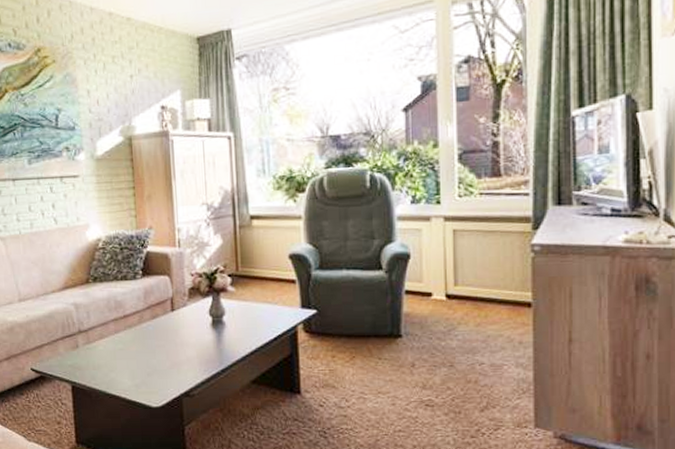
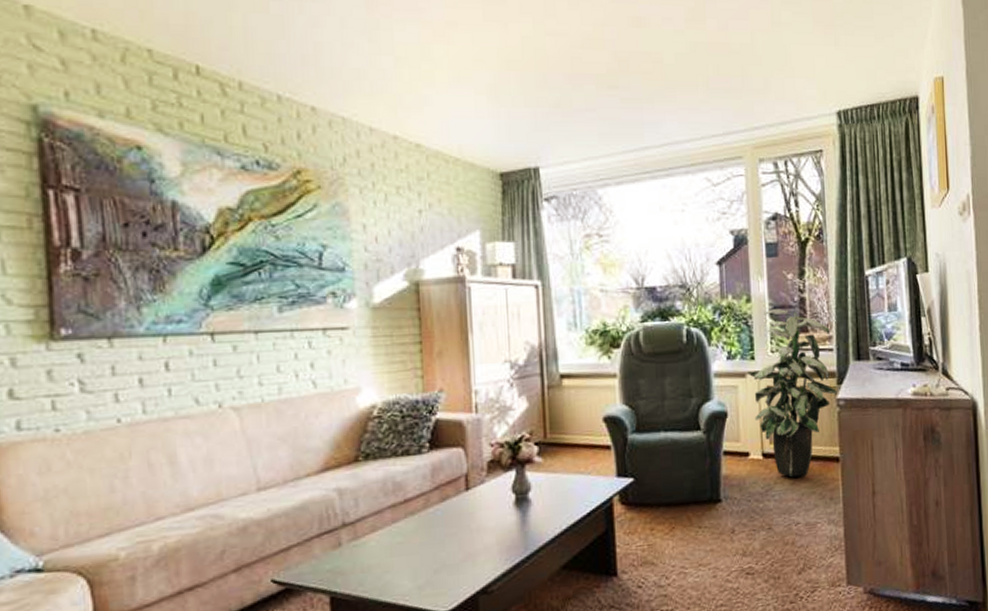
indoor plant: none [431,153,533,319] -> present [746,309,838,478]

